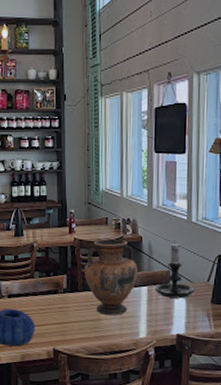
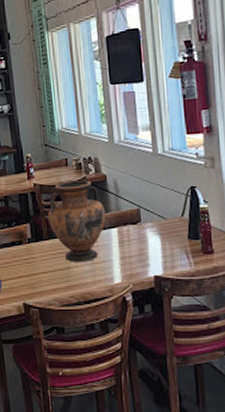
candle holder: present [154,240,195,299] -> none [125,176,169,238]

